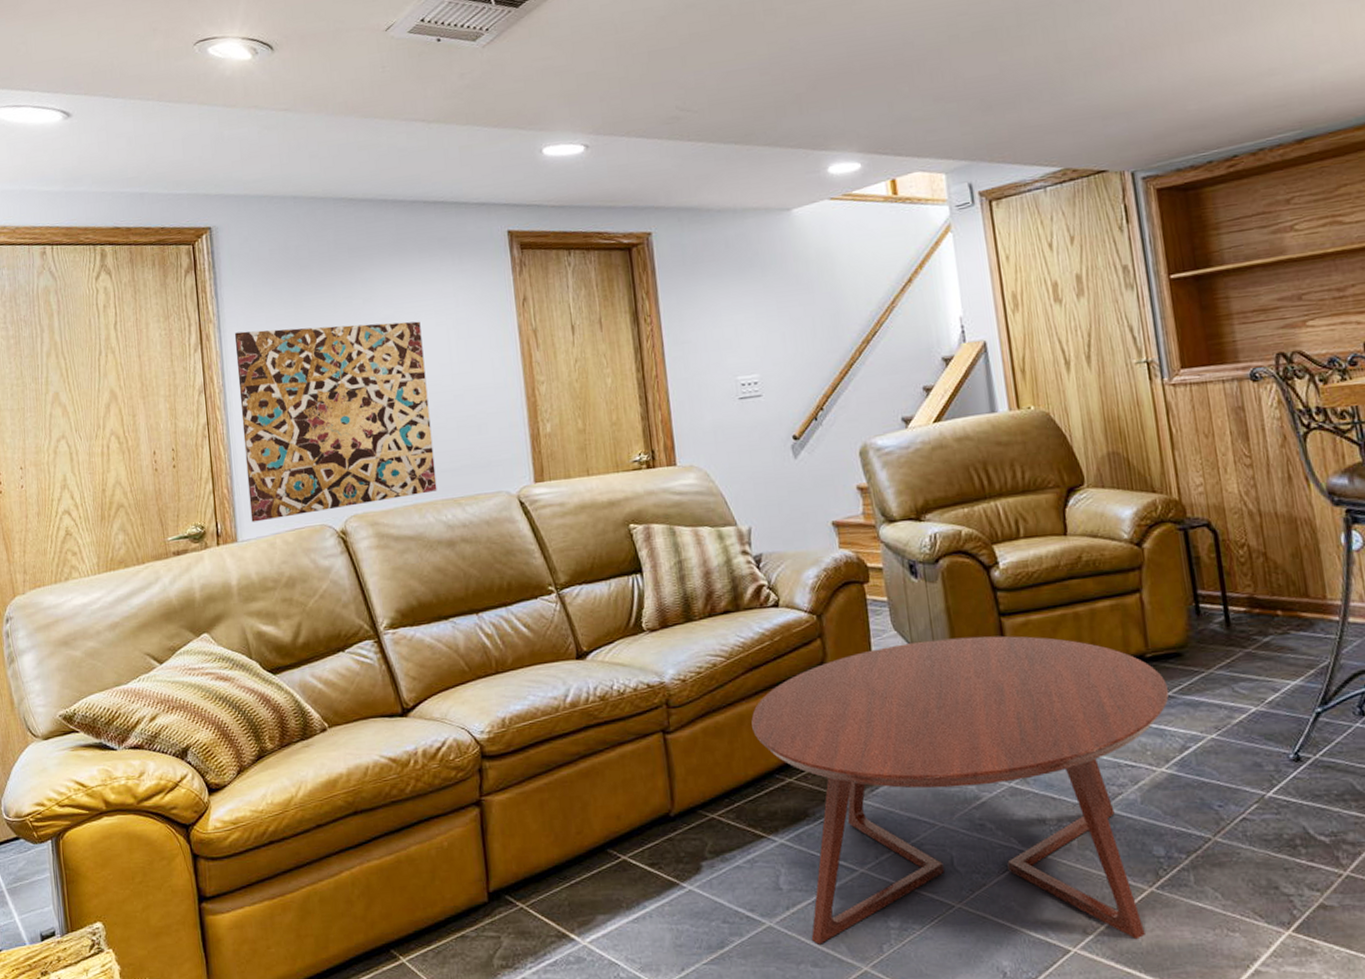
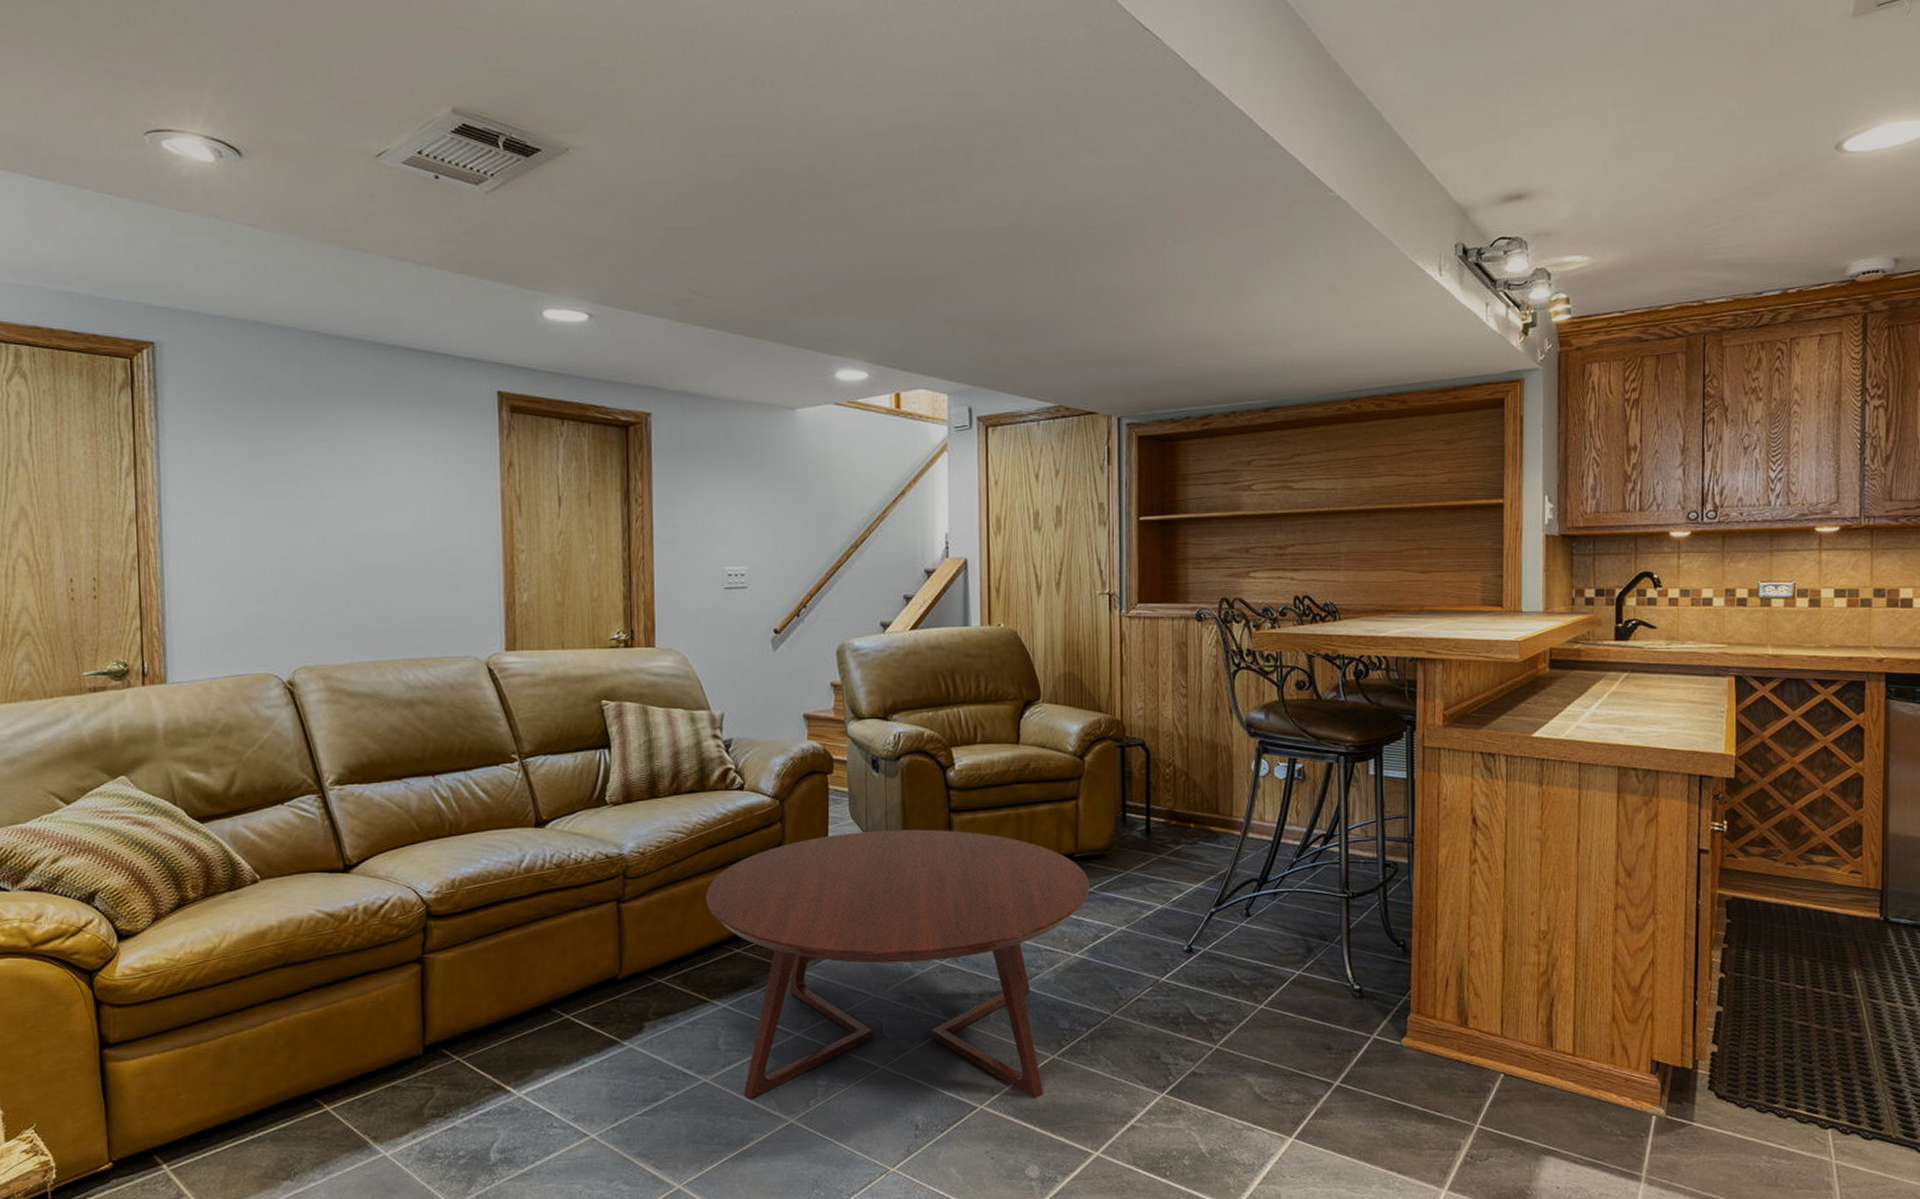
wall art: present [234,321,437,522] -> none [175,461,399,664]

